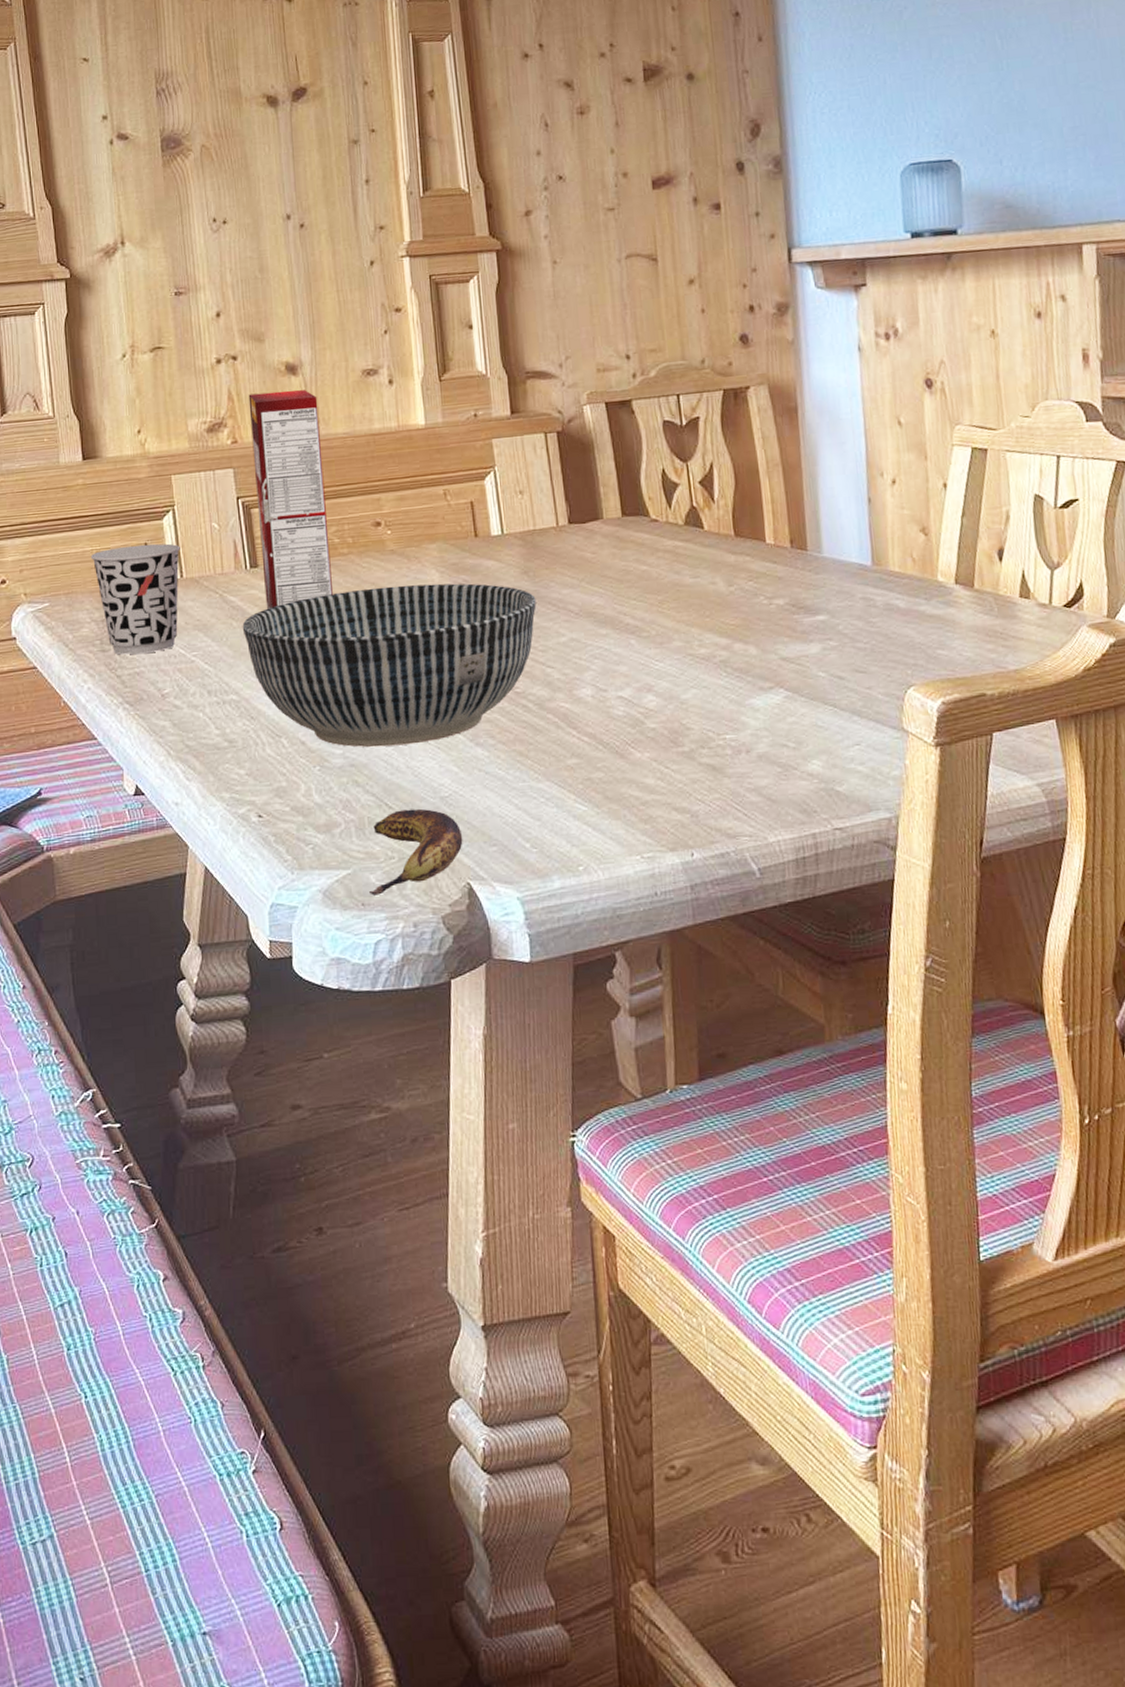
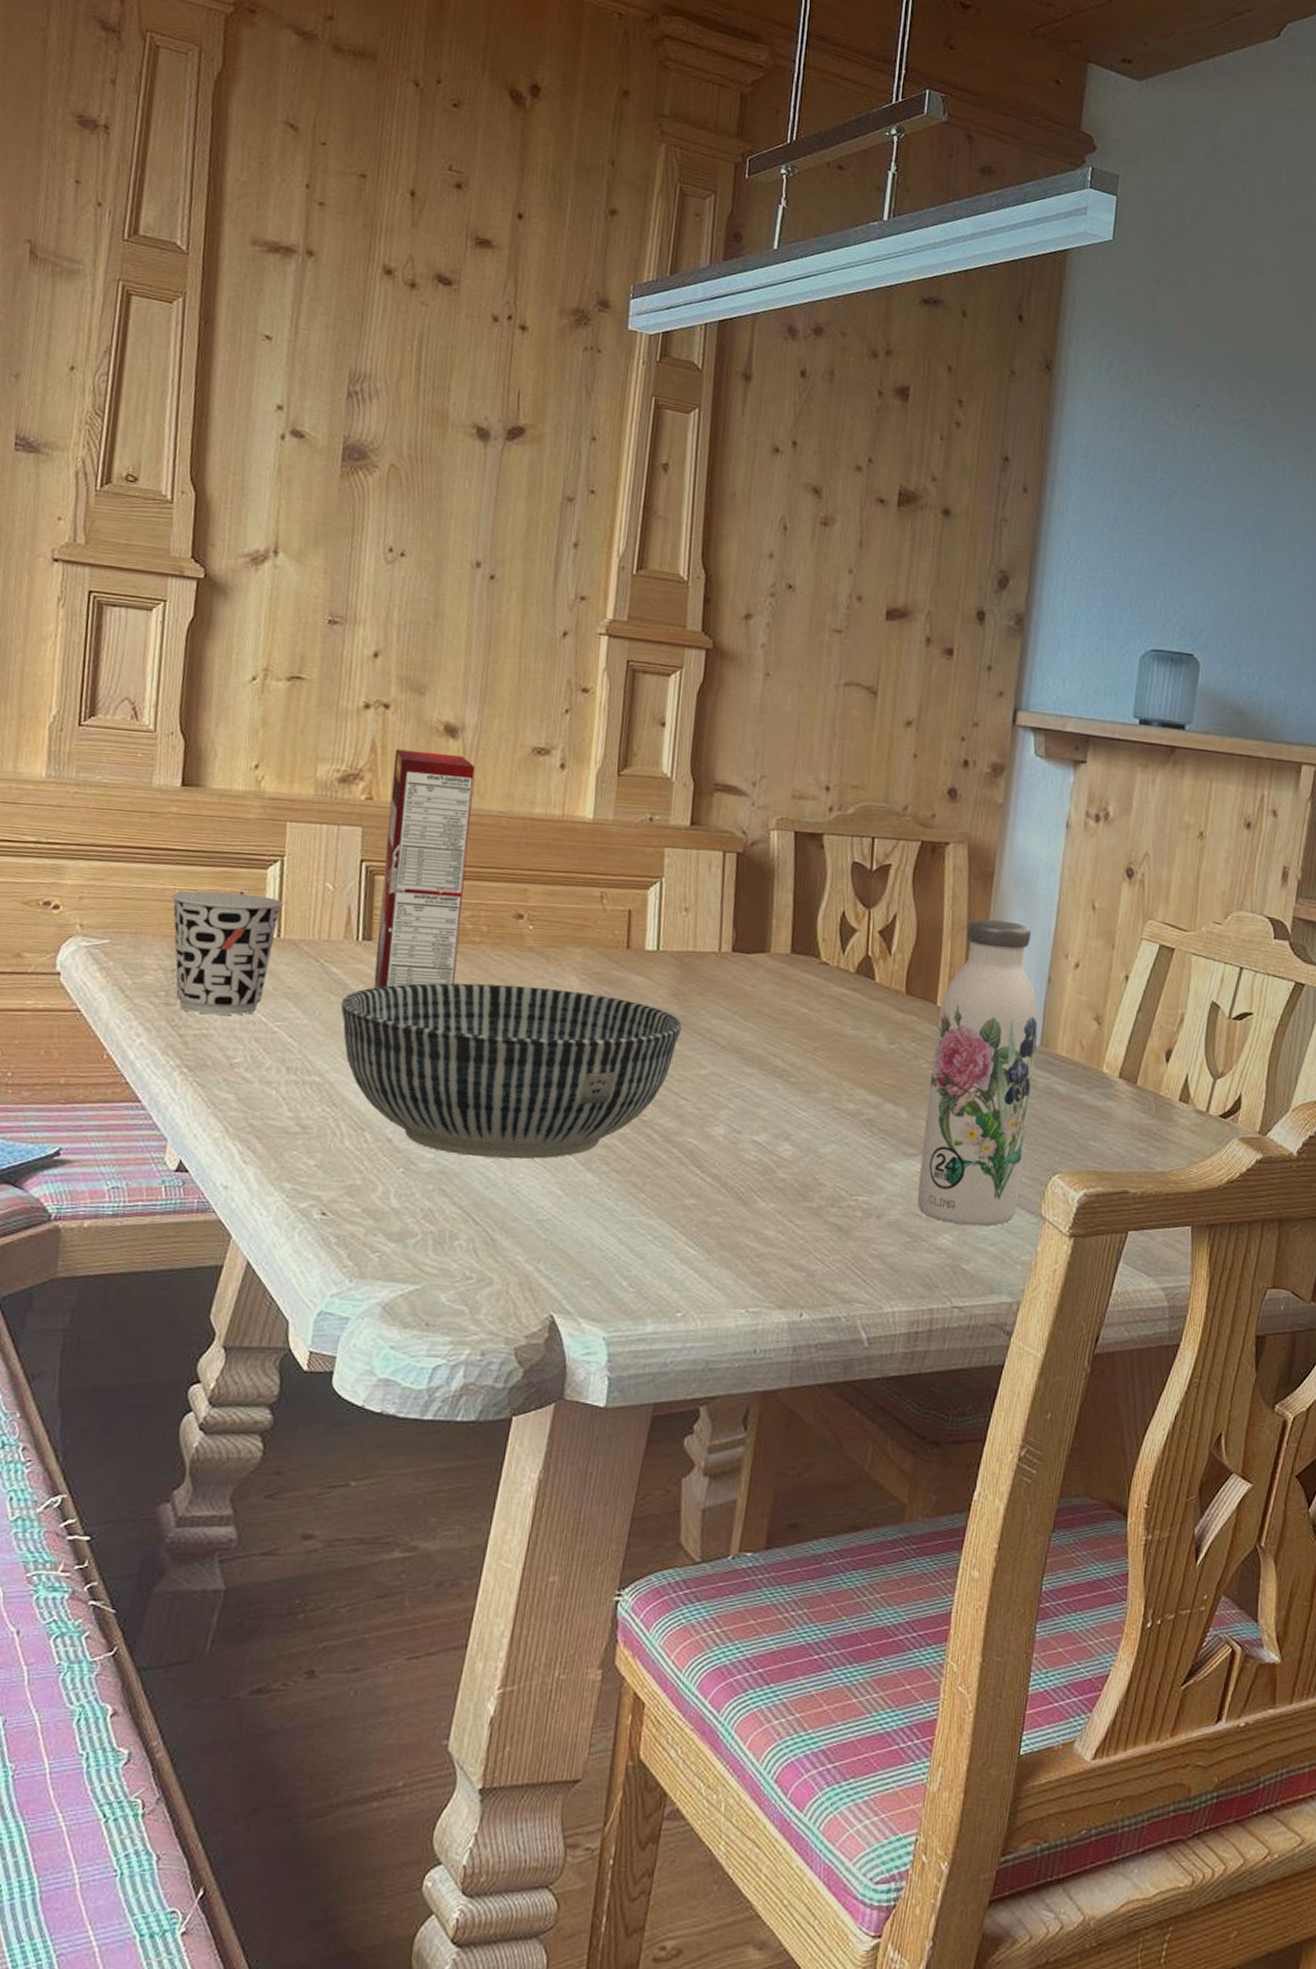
banana: present [369,808,463,896] -> none [437,1228,554,1317]
water bottle: none [769,450,879,749] -> present [918,919,1039,1227]

